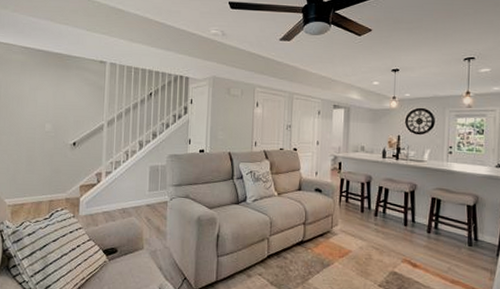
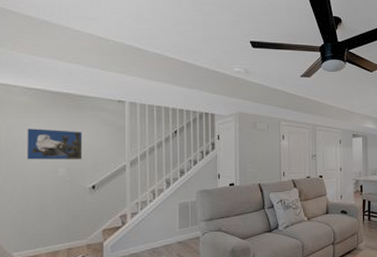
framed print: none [20,85,68,117] -> present [26,128,83,161]

